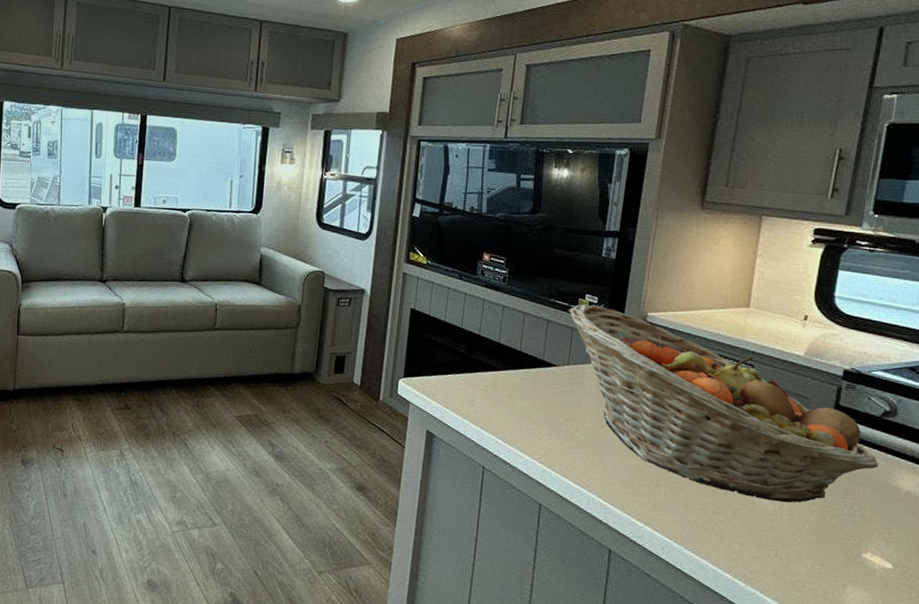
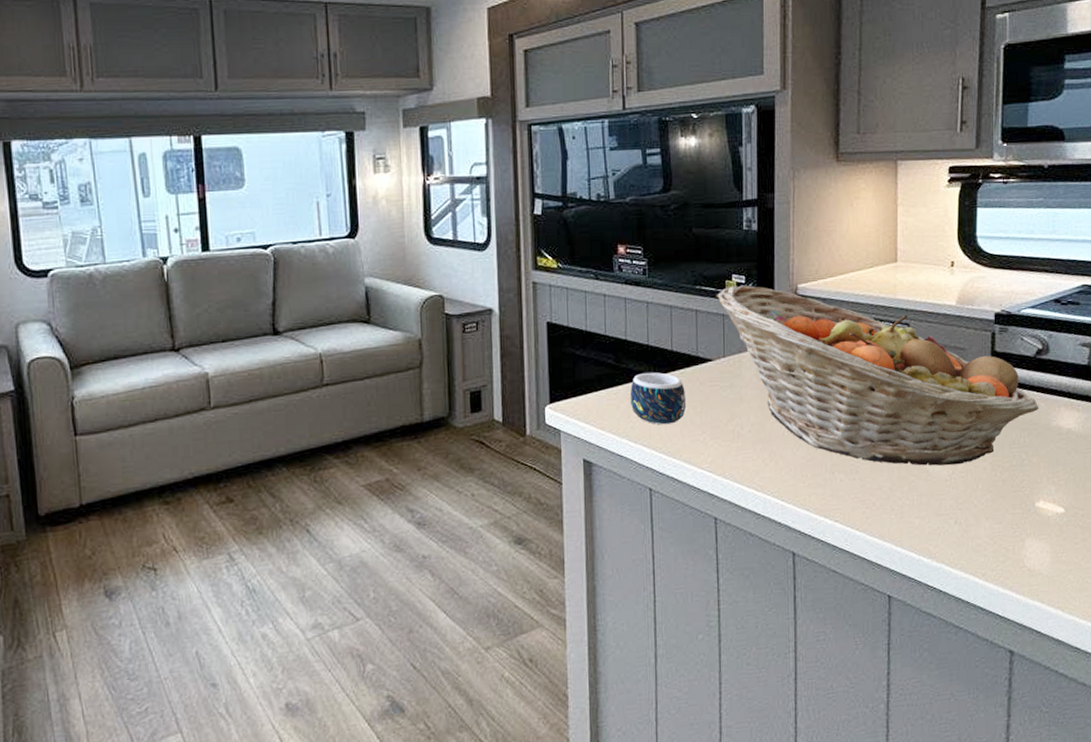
mug: none [475,366,528,415] -> present [630,372,687,425]

